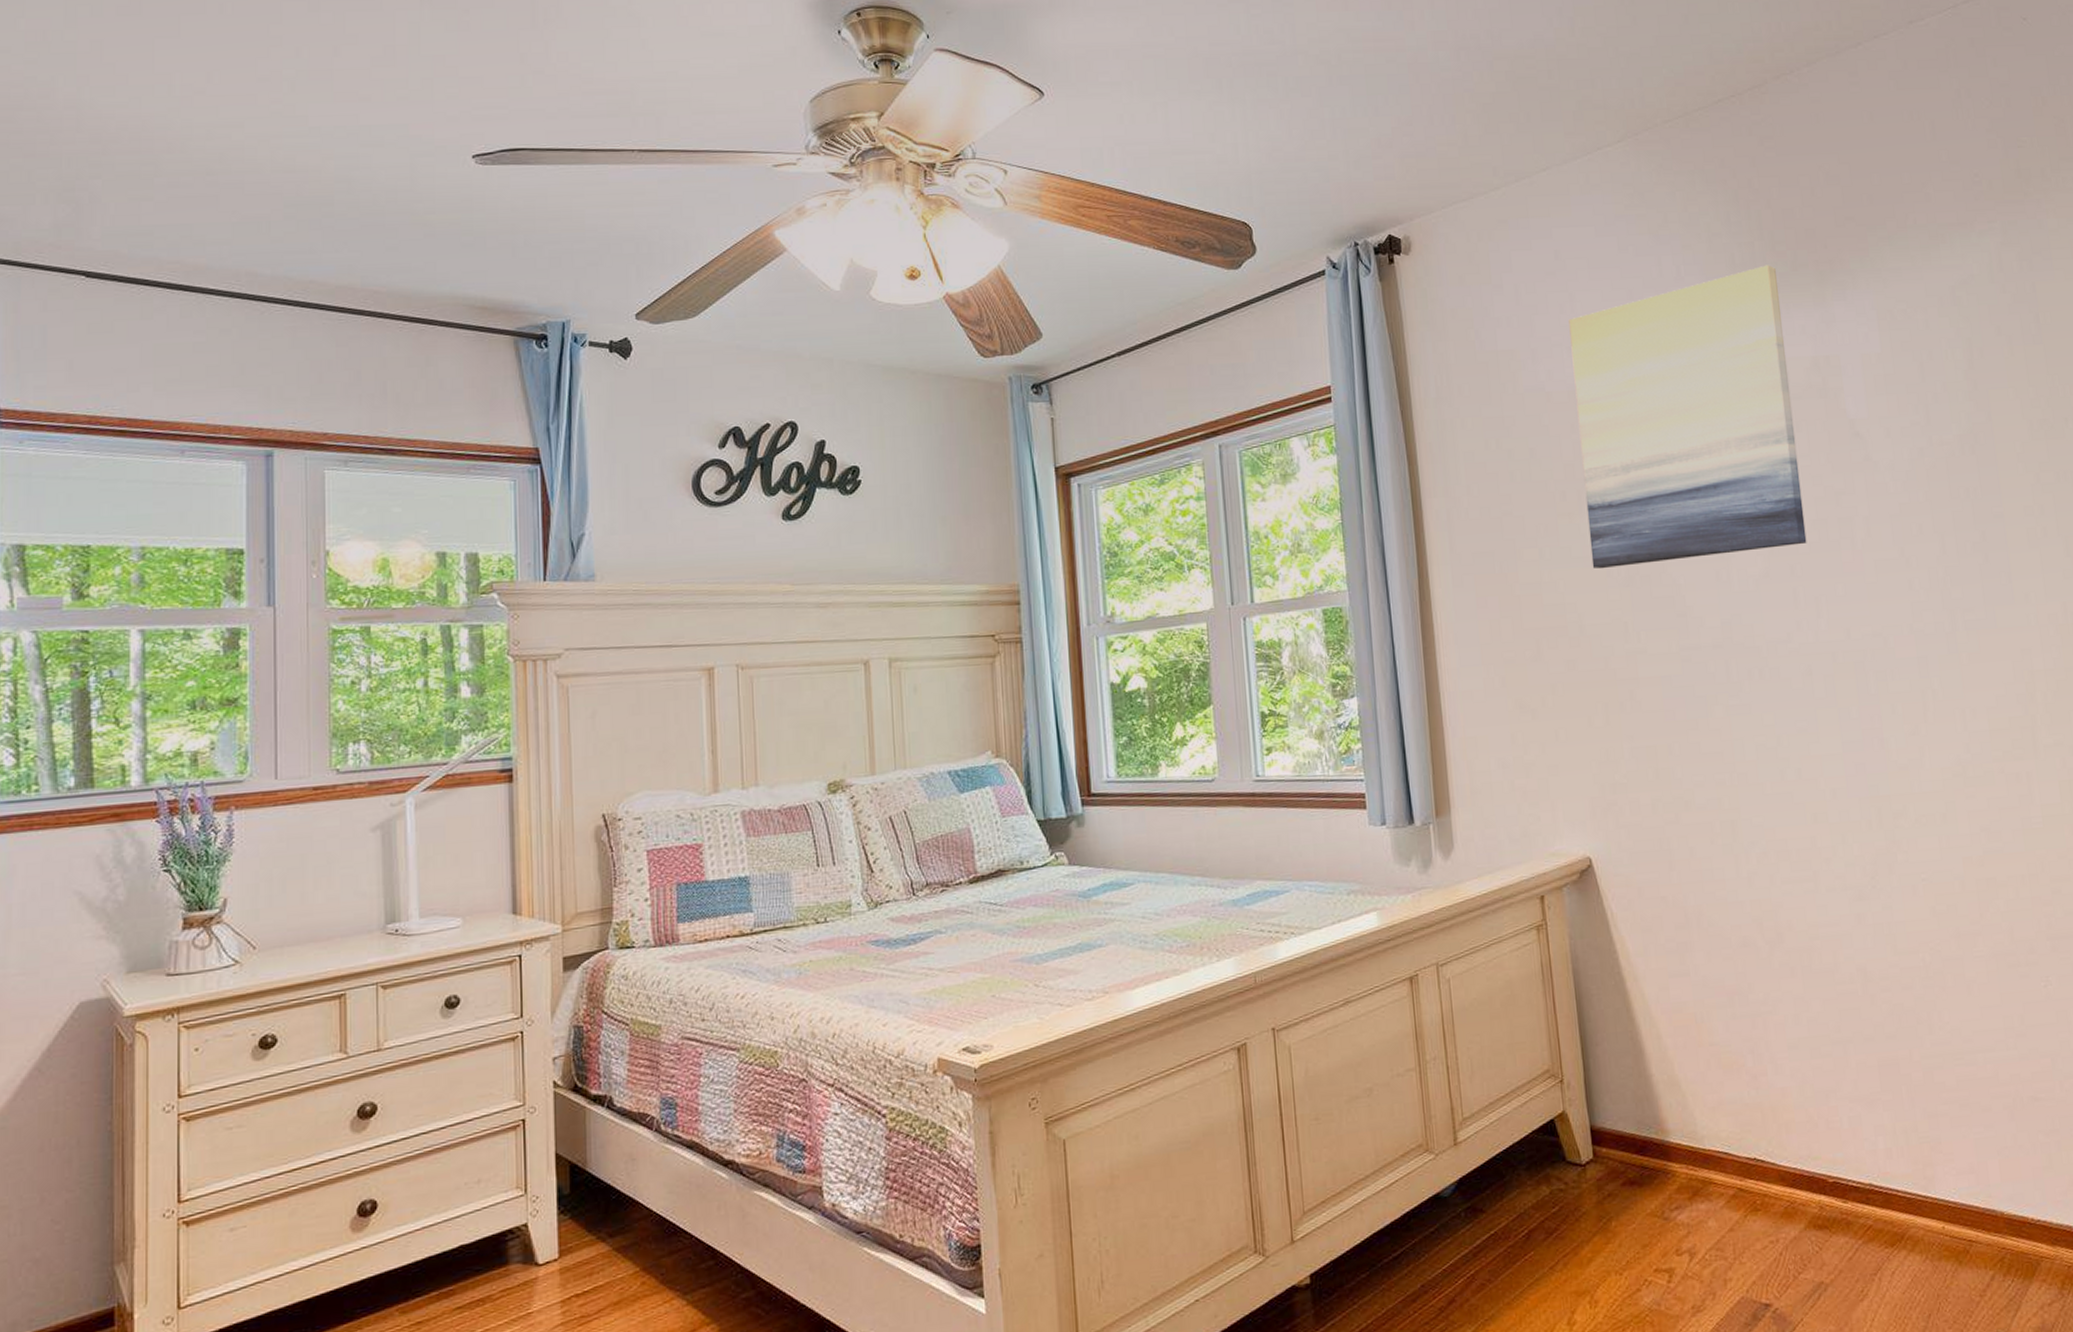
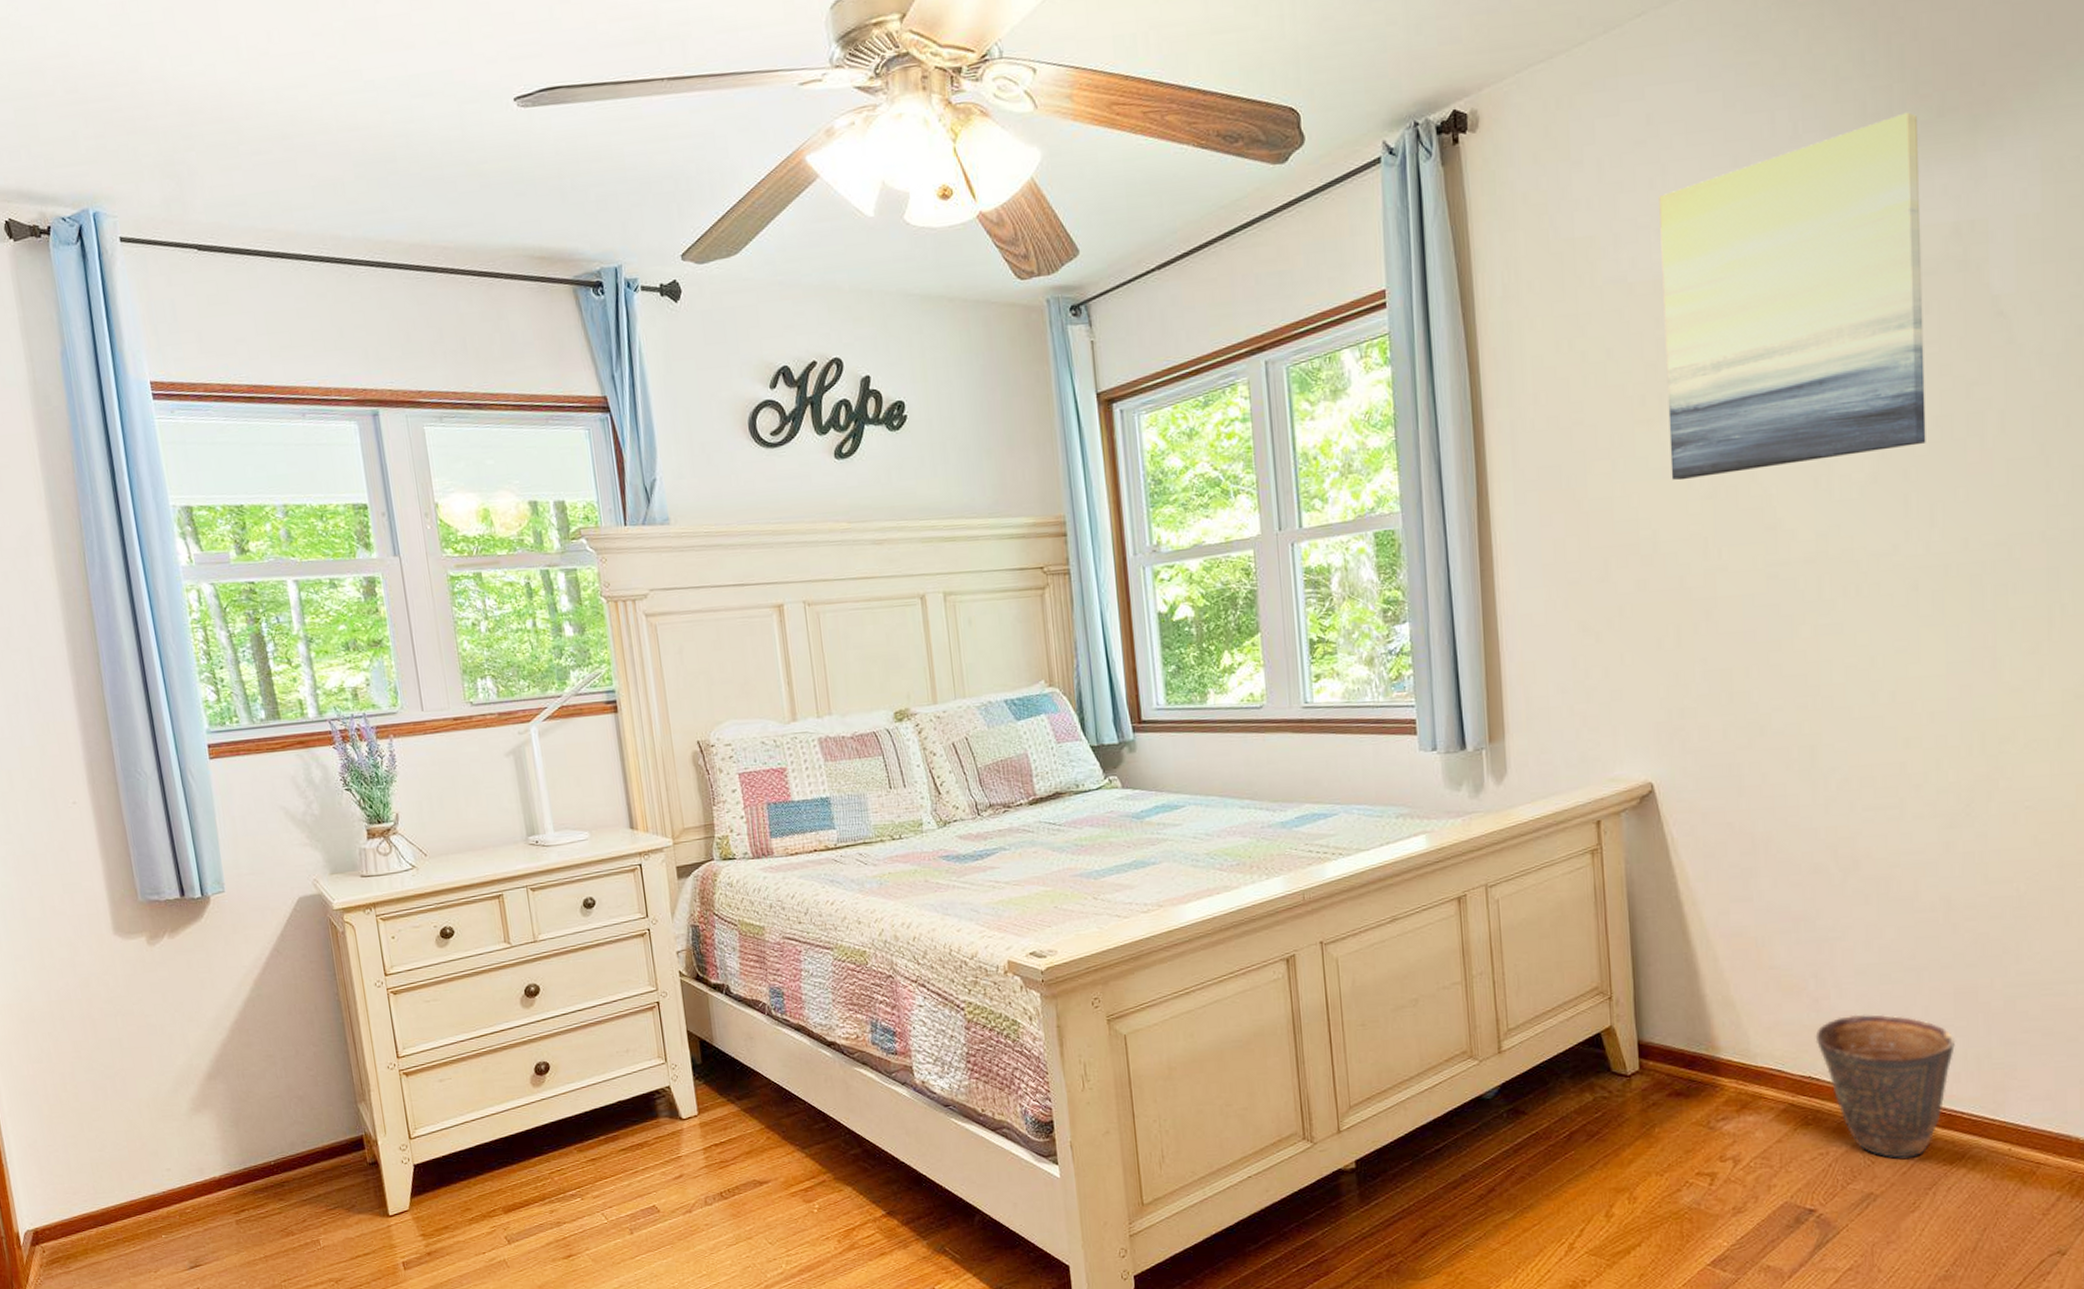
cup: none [1757,1089,1885,1243] -> present [1815,1014,1956,1159]

